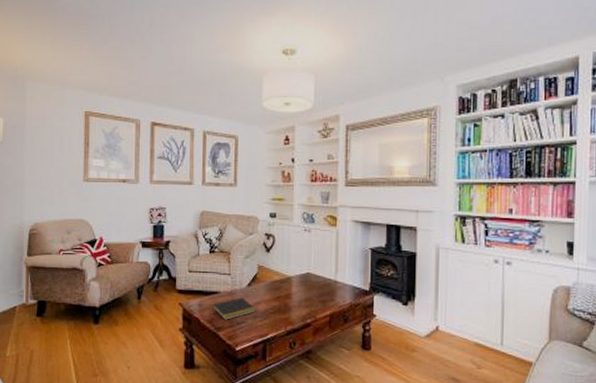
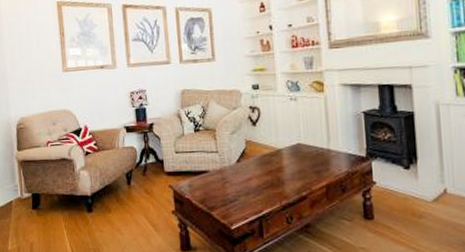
notepad: present [212,297,256,320] -> none [202,175,248,199]

